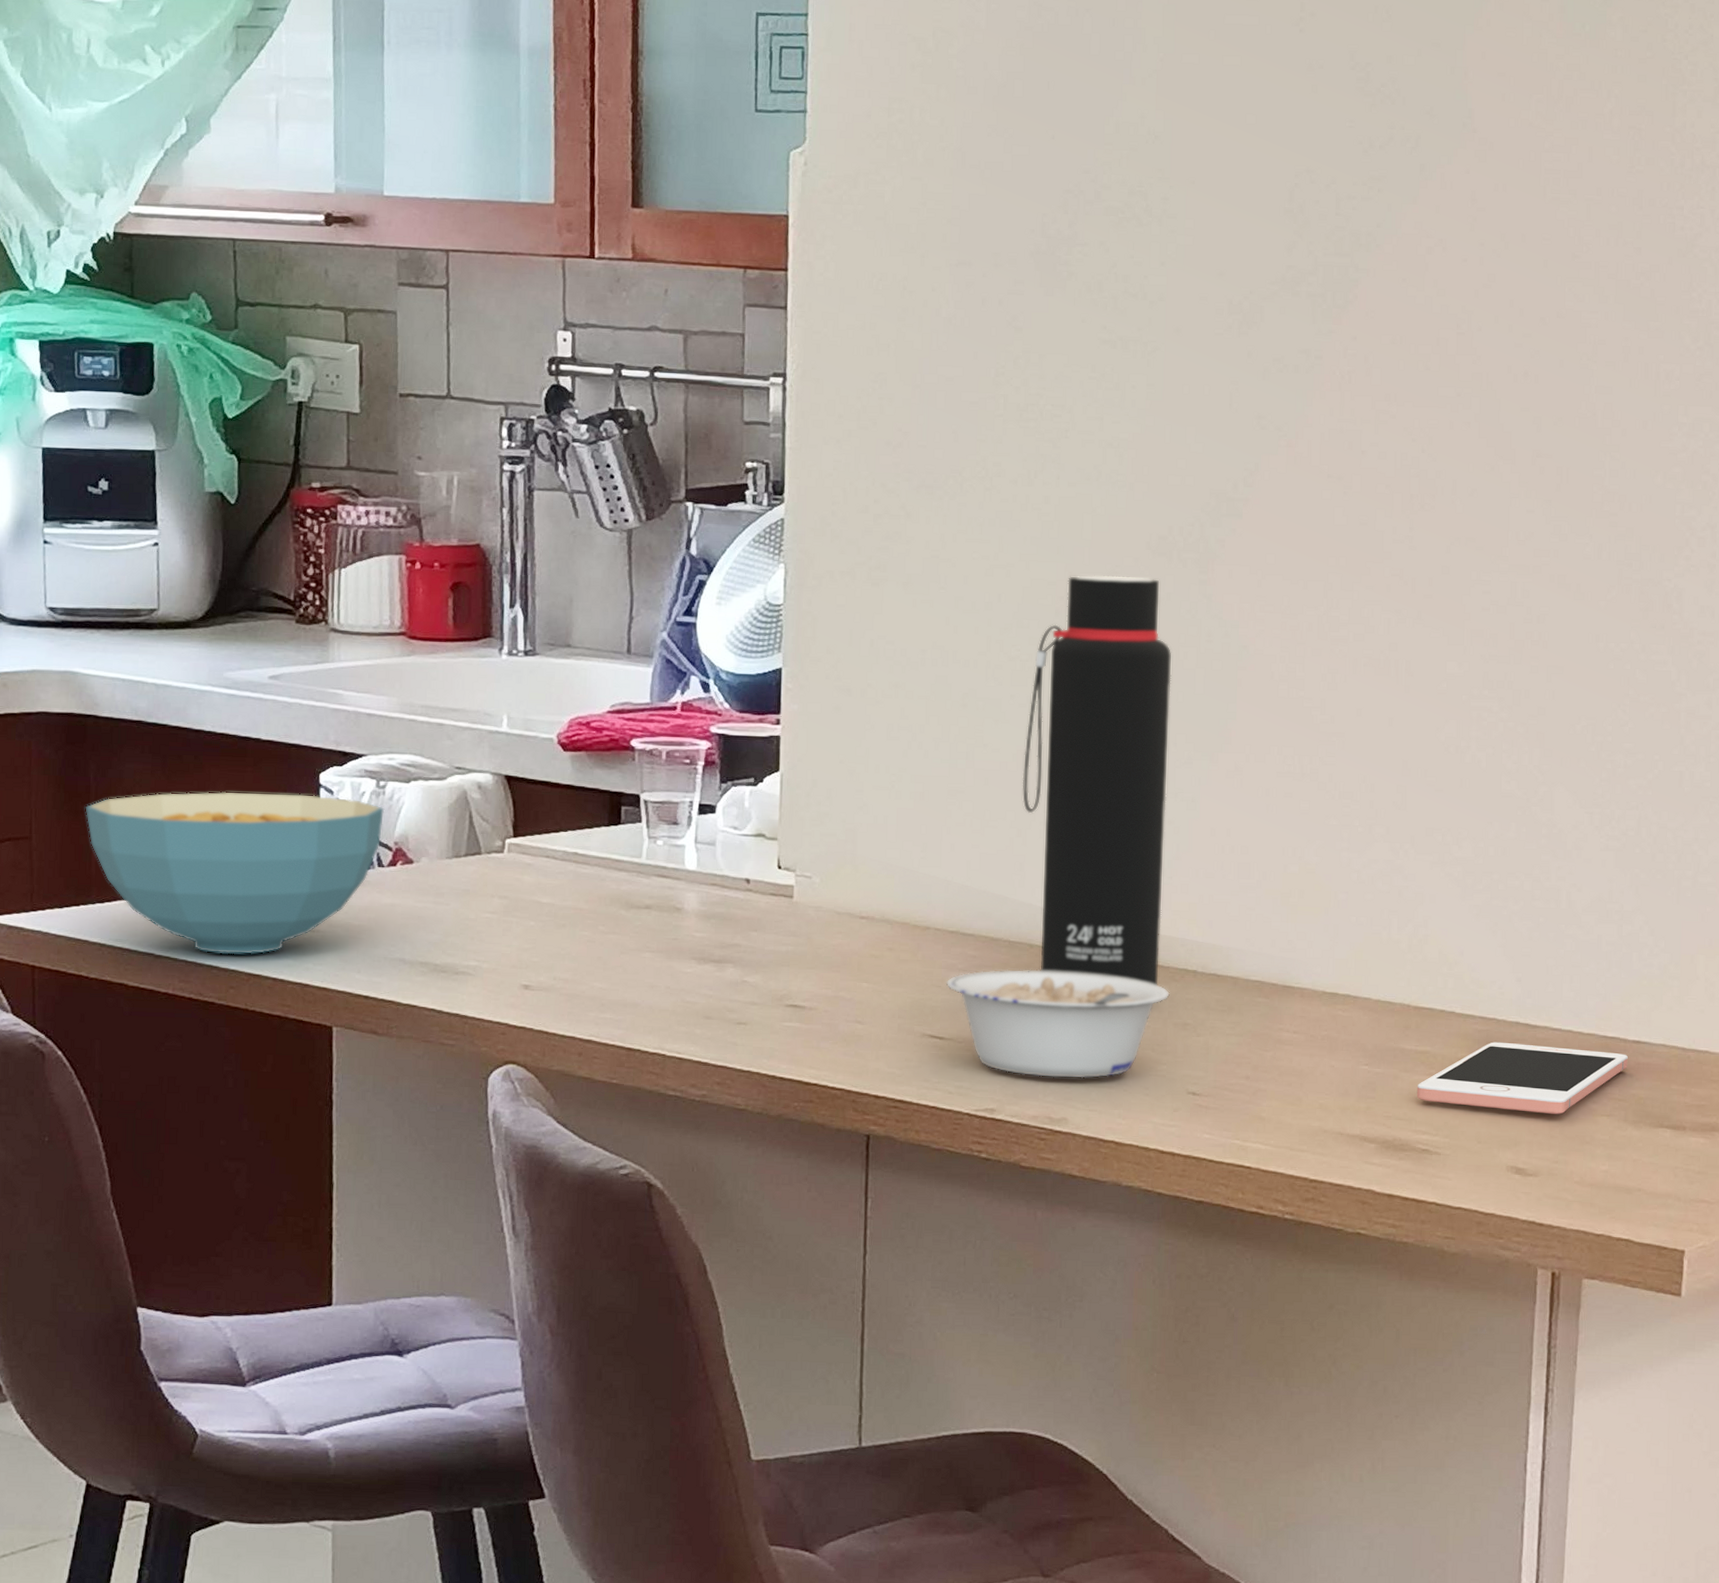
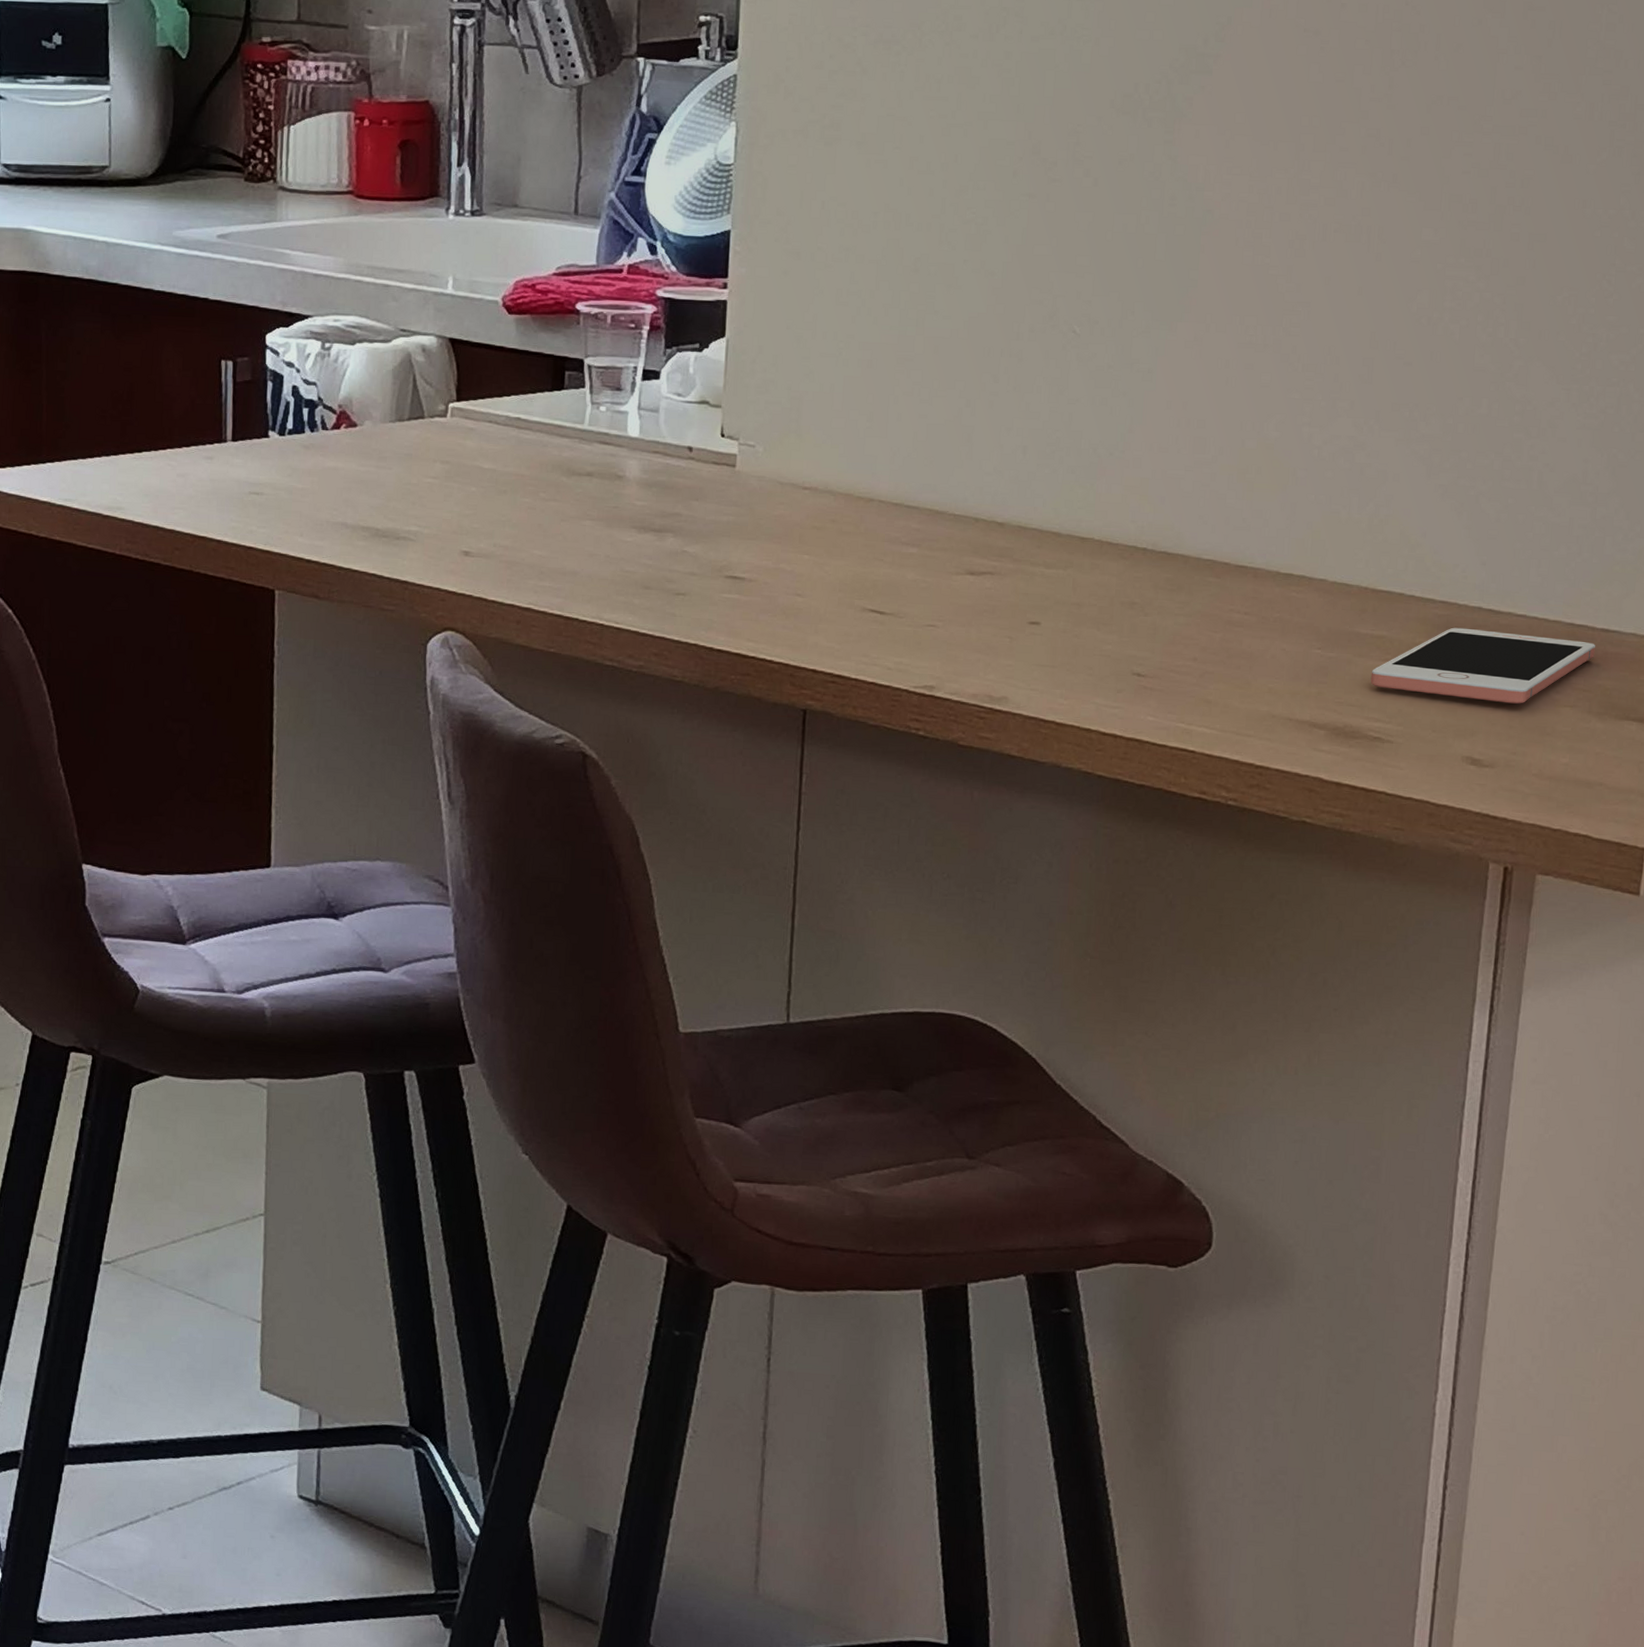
cereal bowl: present [85,792,385,954] -> none [36,352,330,516]
legume: present [945,969,1170,1078] -> none [888,543,1118,657]
water bottle: present [1022,575,1172,985] -> none [973,135,1133,563]

